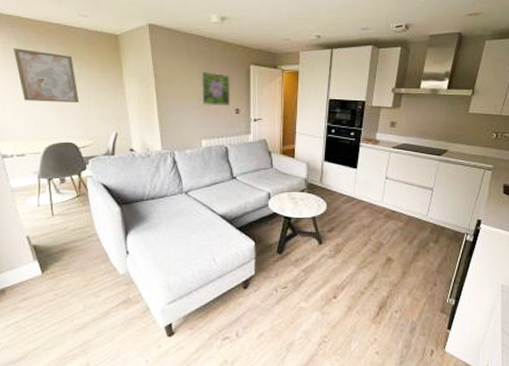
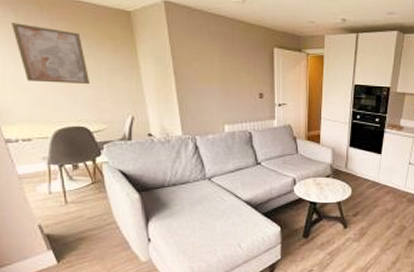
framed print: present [200,70,231,106] -> none [221,52,254,90]

